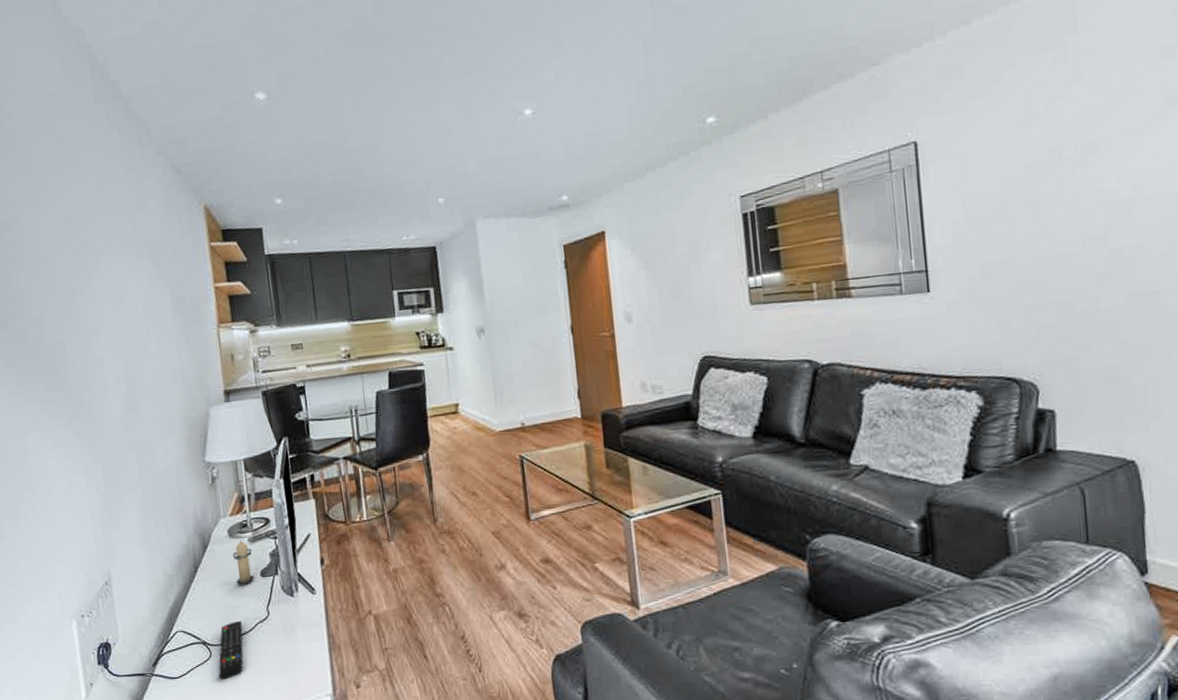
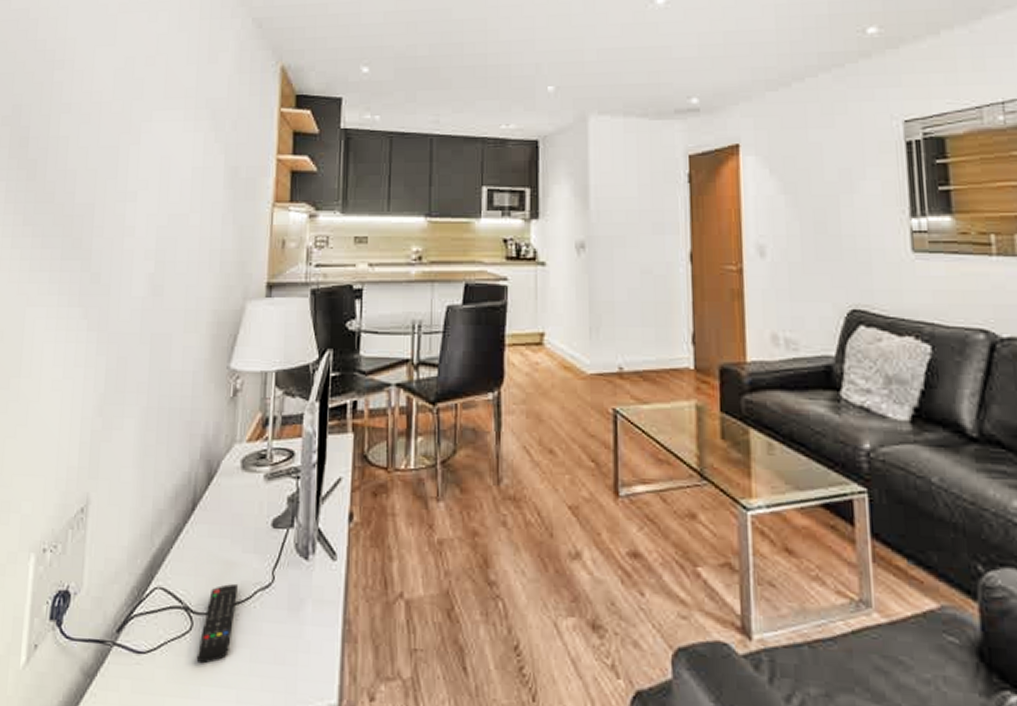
candle: present [232,540,255,585] -> none [241,475,266,536]

